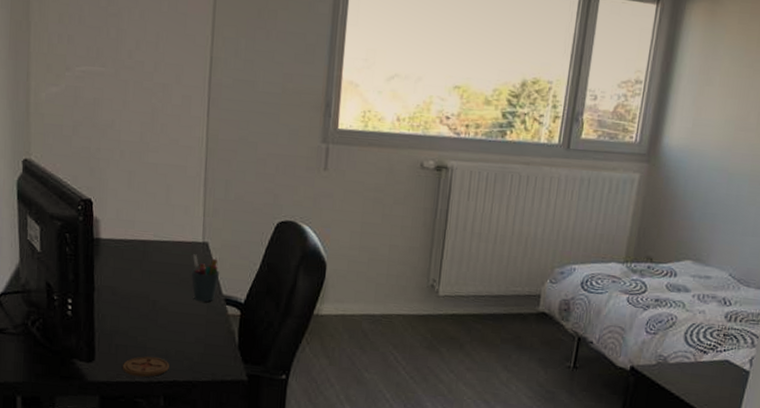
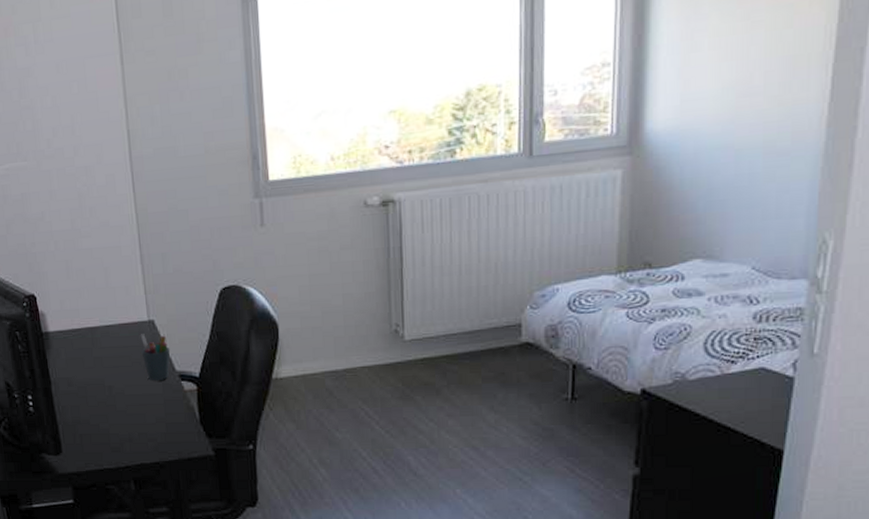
coaster: present [123,356,169,377] -> none [89,443,135,464]

